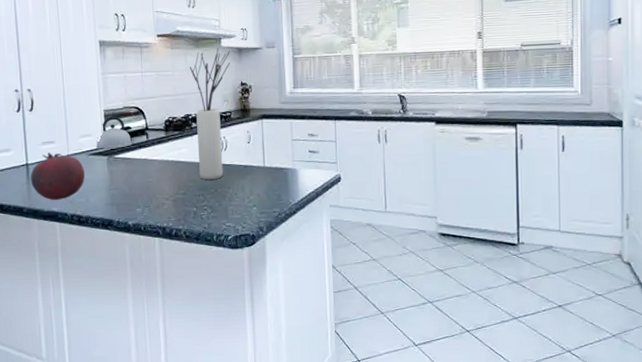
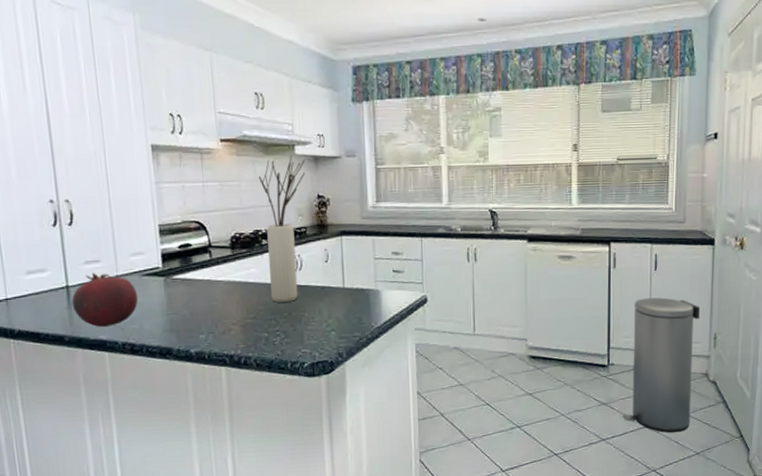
kettle: present [96,116,132,149] -> none [150,232,193,269]
pedal bin: none [534,178,611,313] -> present [622,297,701,433]

